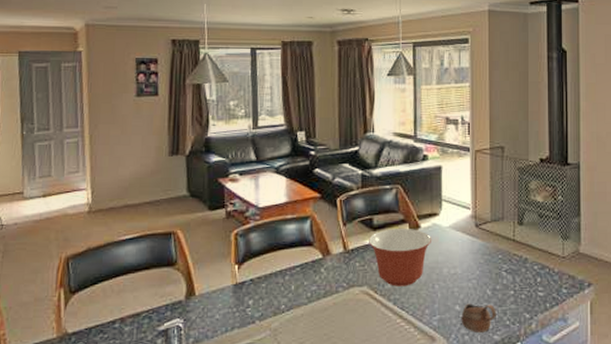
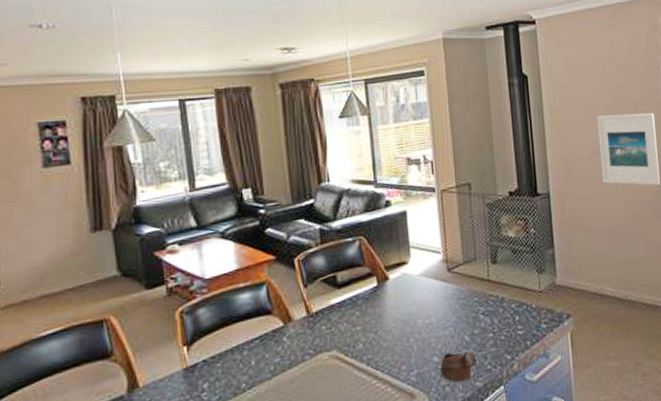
mixing bowl: present [368,229,431,286] -> none [333,281,402,346]

